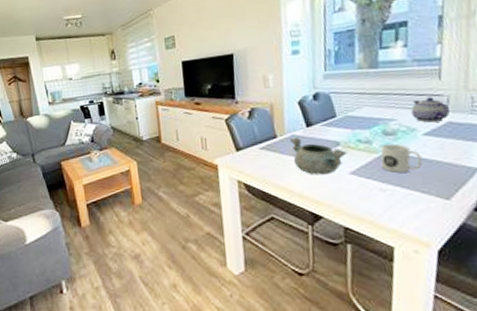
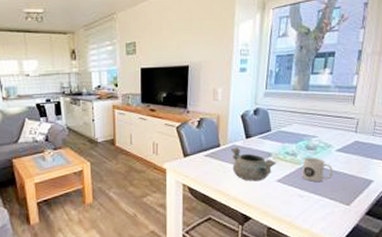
teapot: present [411,96,450,123] -> none [329,119,358,141]

